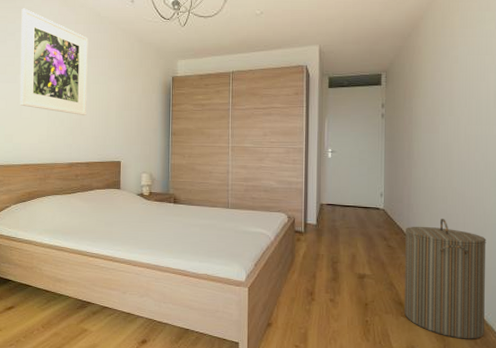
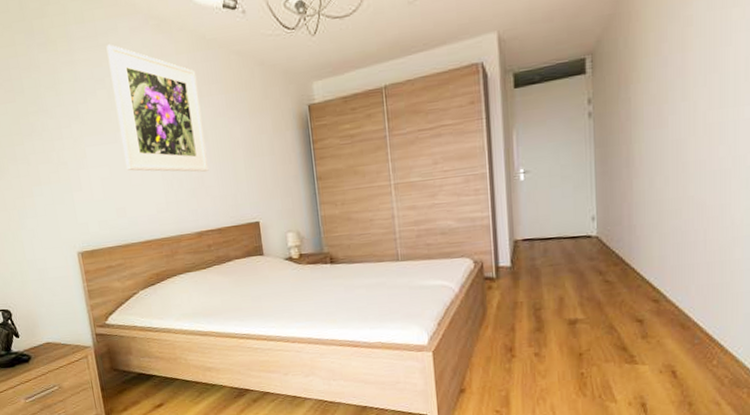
laundry hamper: present [404,219,487,339] -> none [627,238,736,382]

